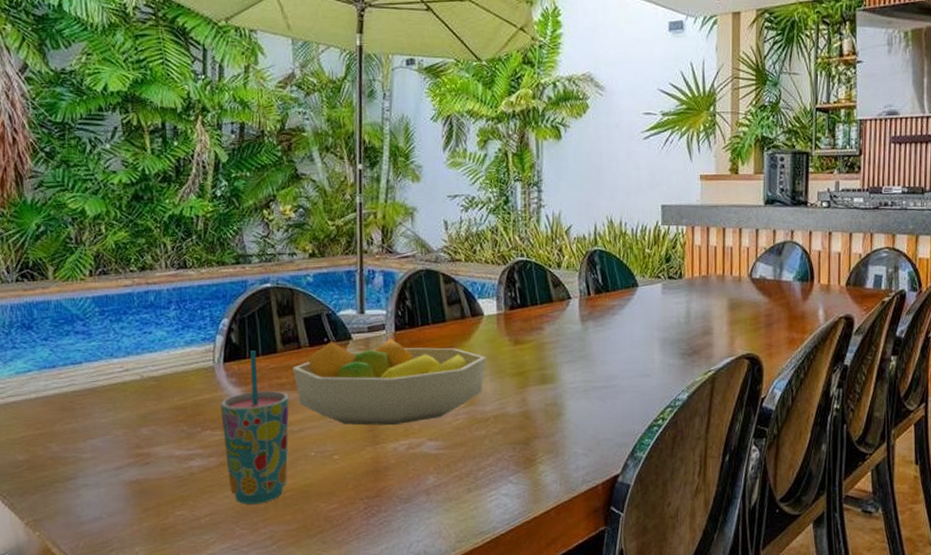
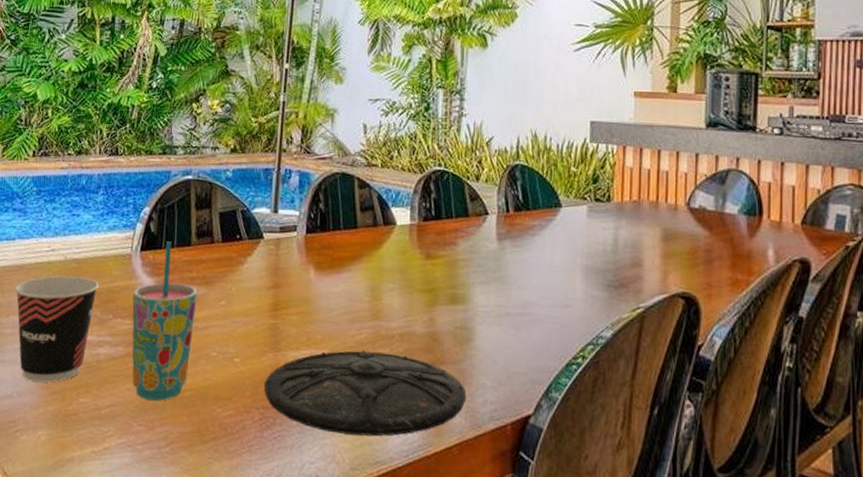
cup: none [89,394,182,501] -> present [15,276,99,383]
fruit bowl: present [293,337,486,426] -> none [204,239,396,333]
plate: none [366,434,560,512] -> present [264,350,467,436]

